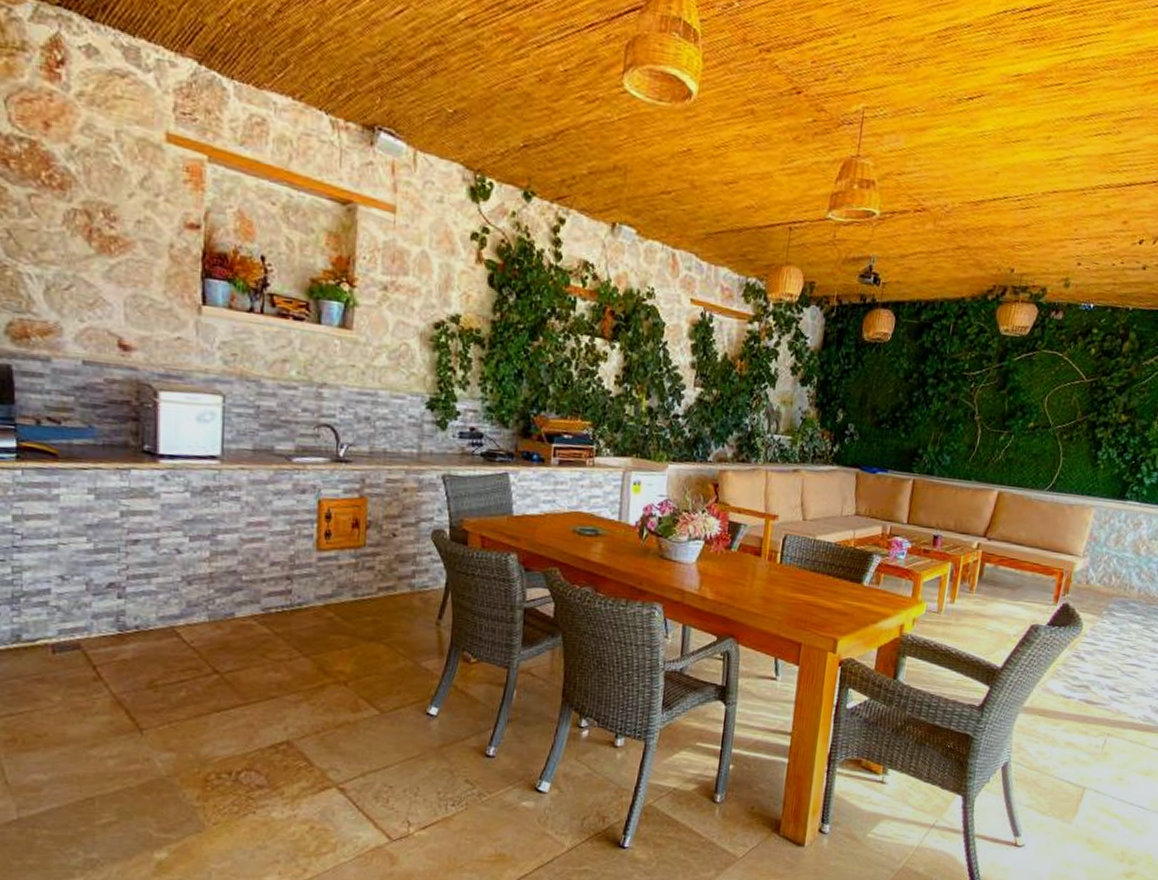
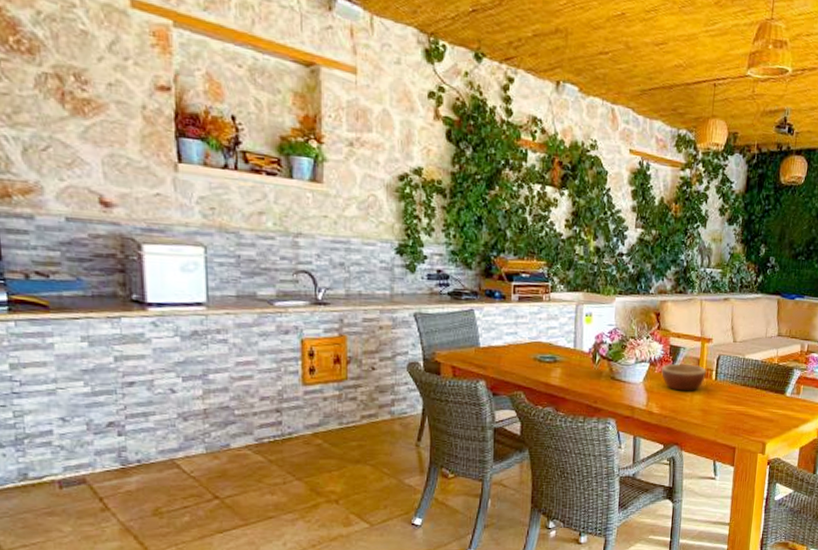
bowl: none [716,542,771,576] -> present [660,363,707,391]

